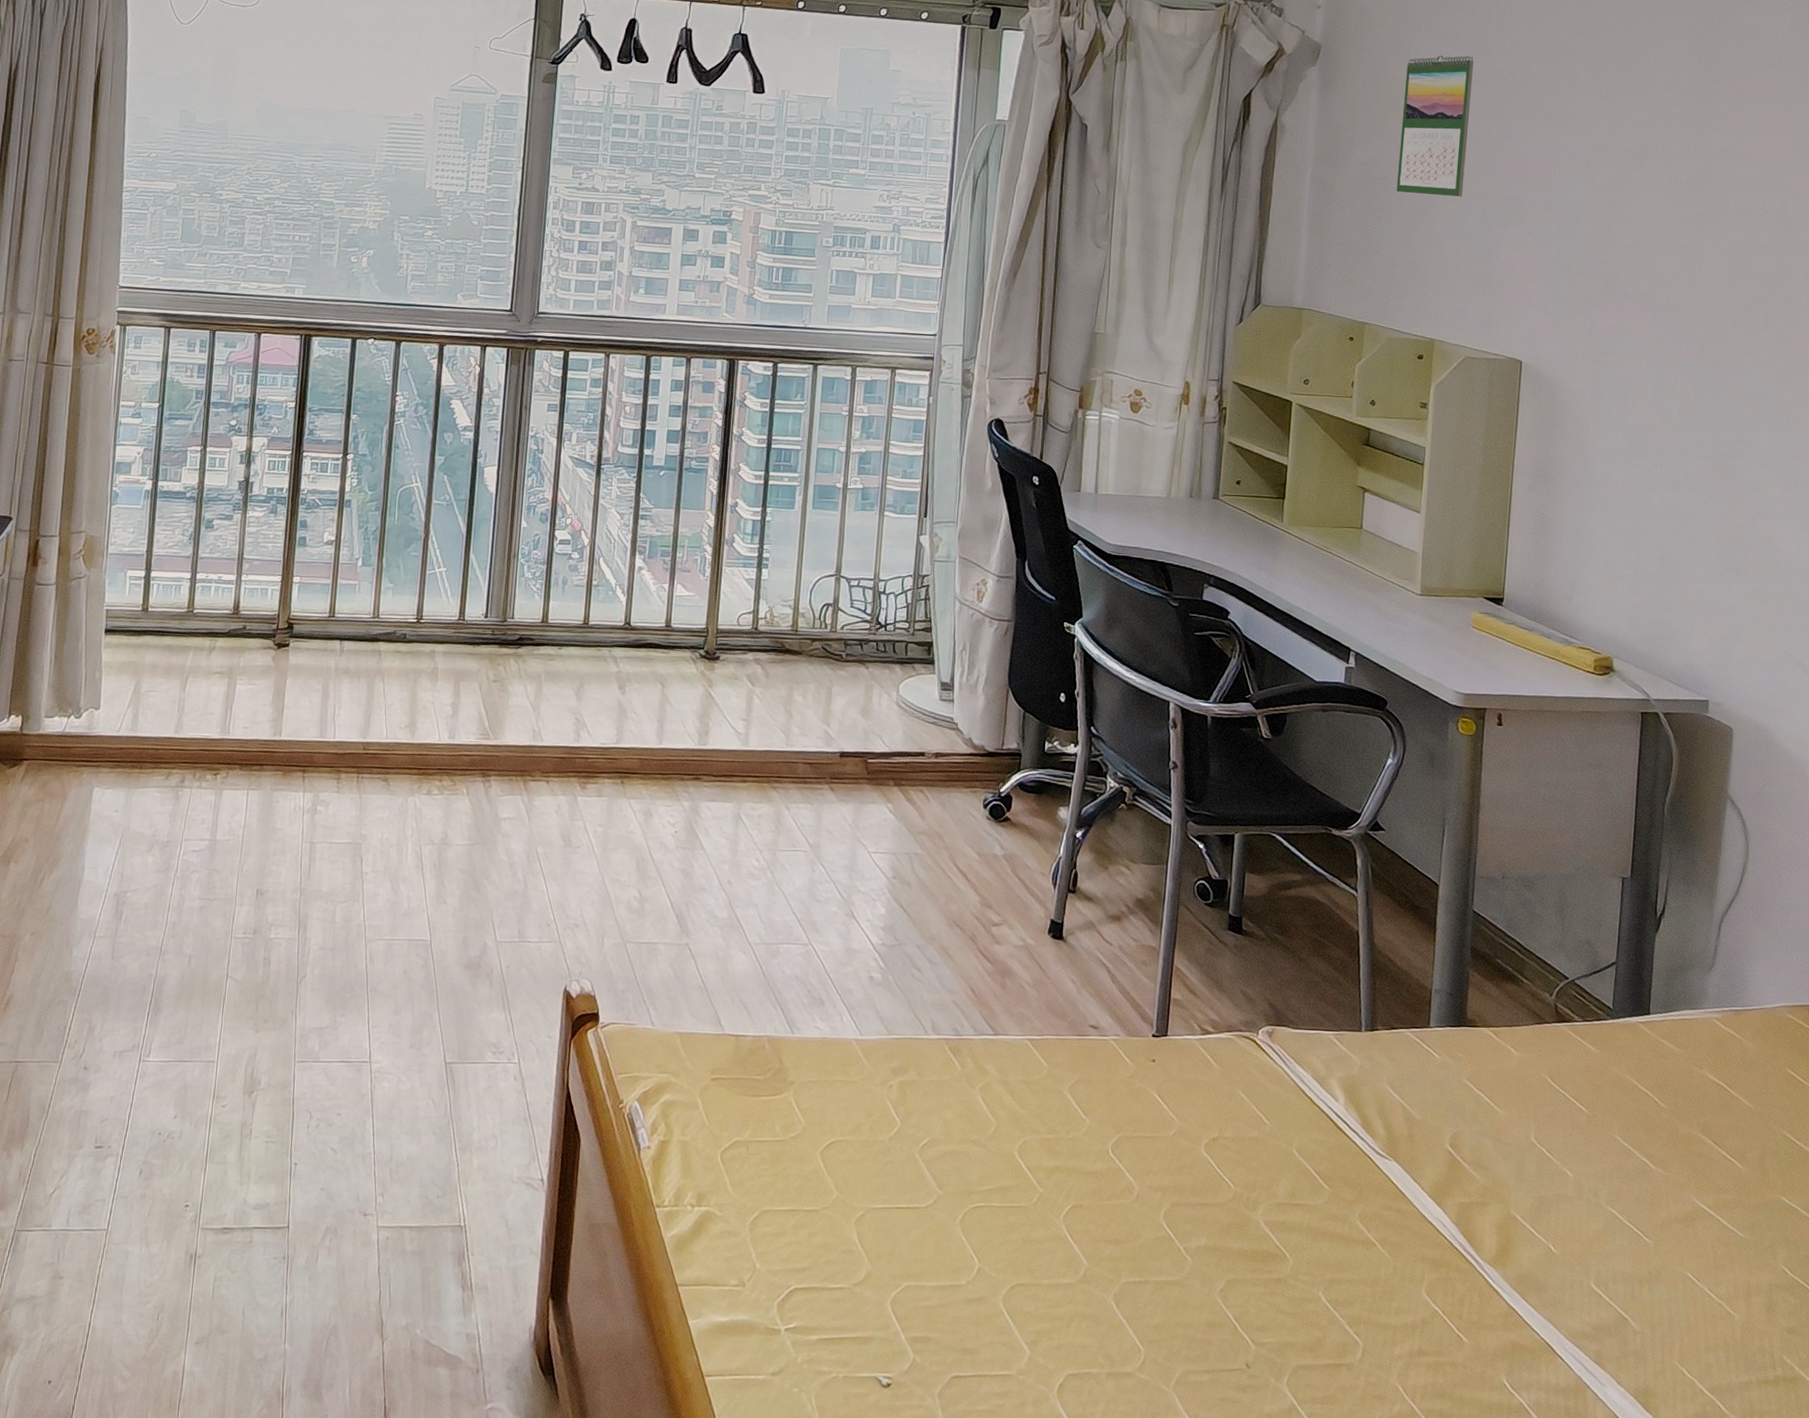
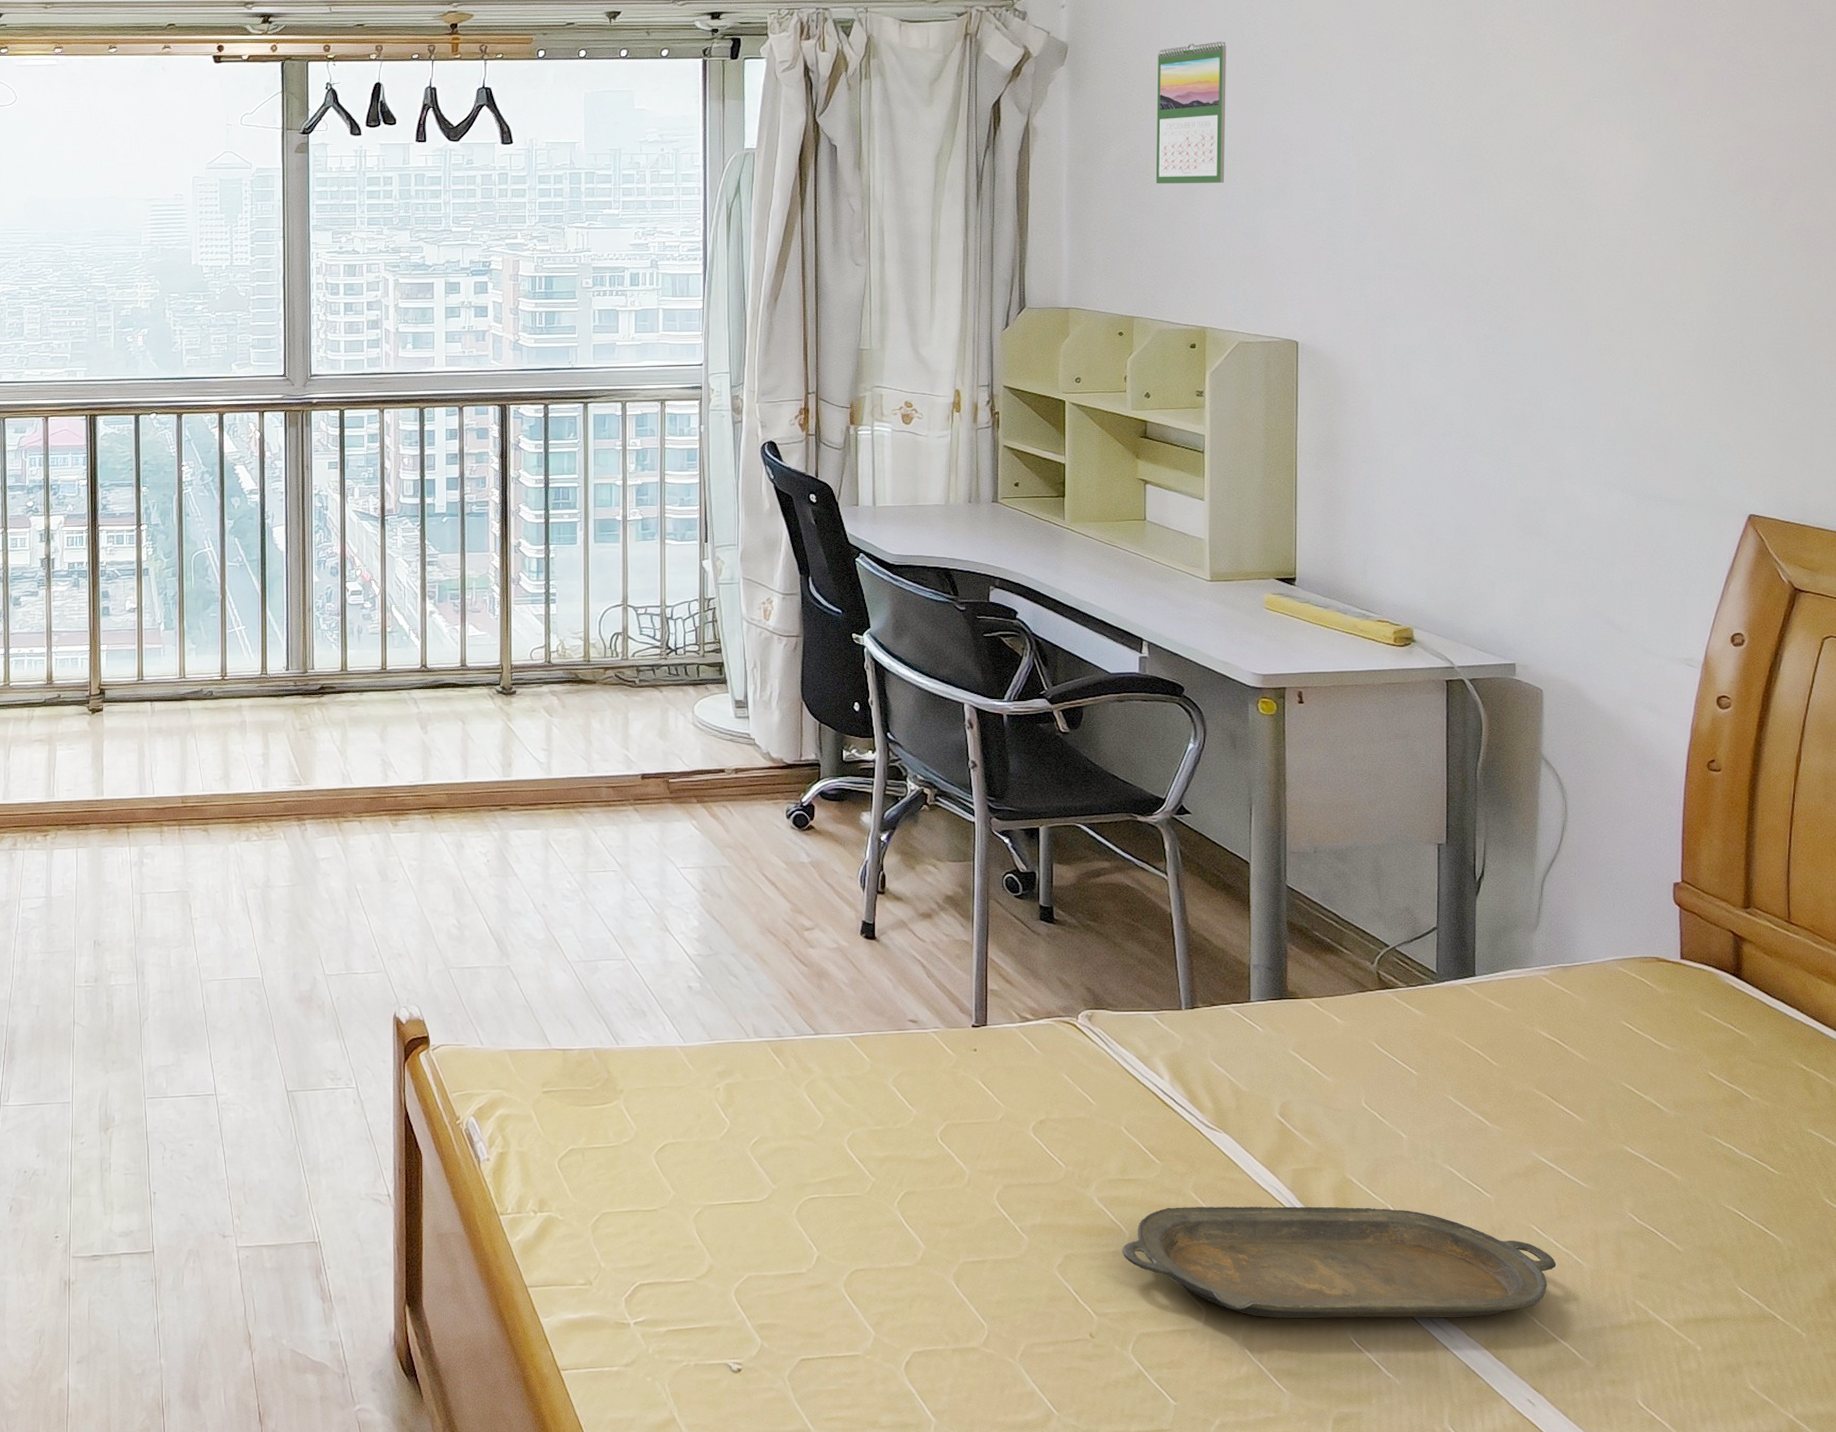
serving tray: none [1284,1235,1709,1365] -> present [1122,1206,1557,1318]

